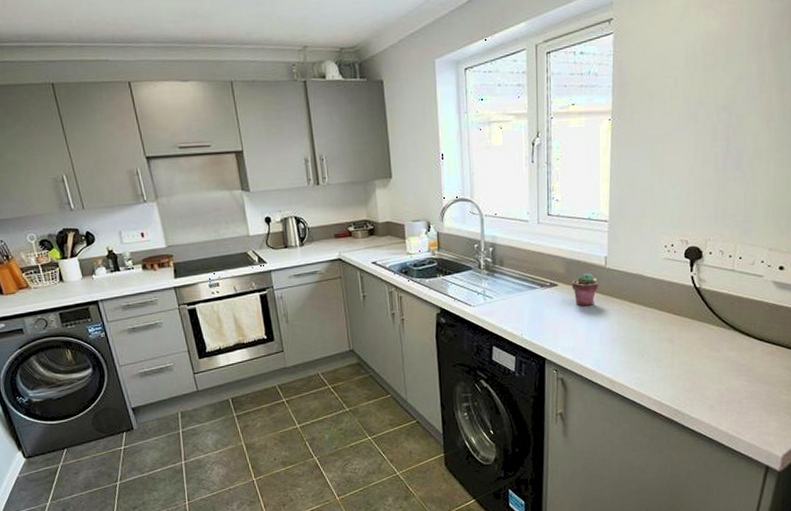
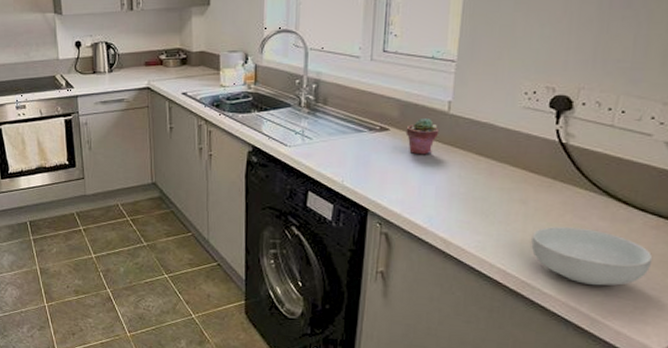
cereal bowl: none [679,359,771,407] -> present [531,227,653,286]

